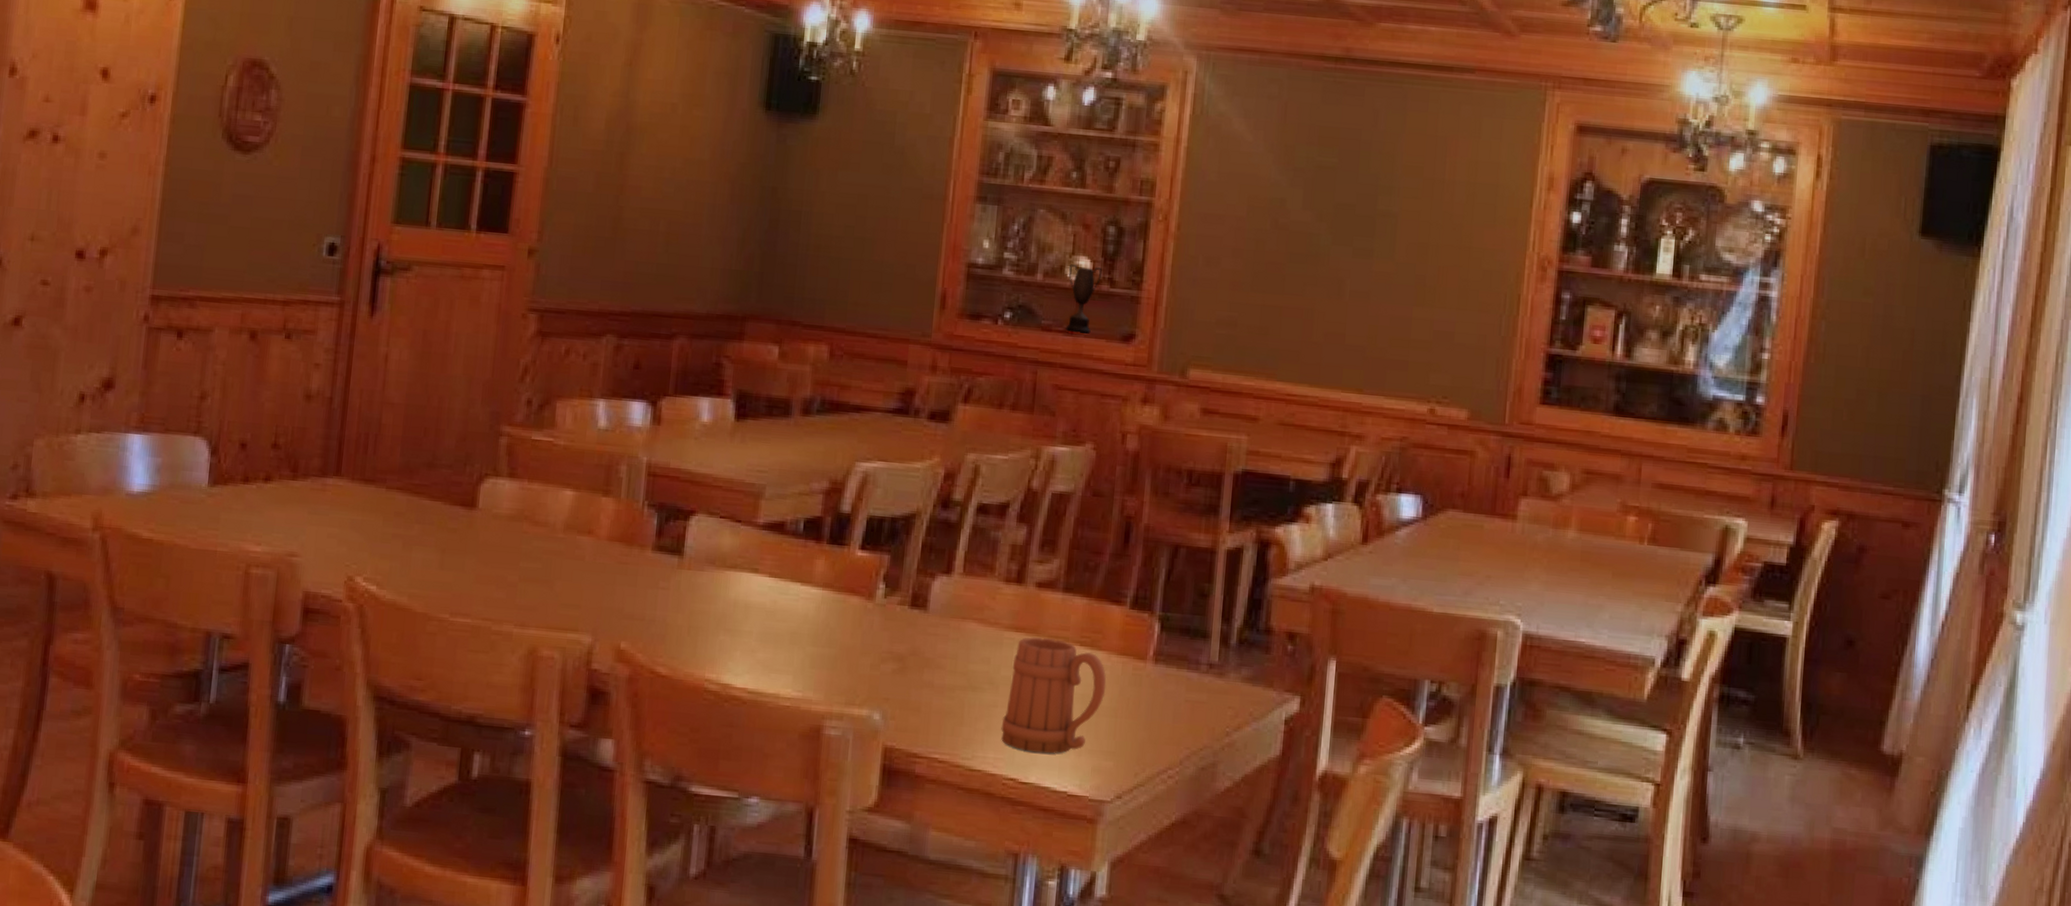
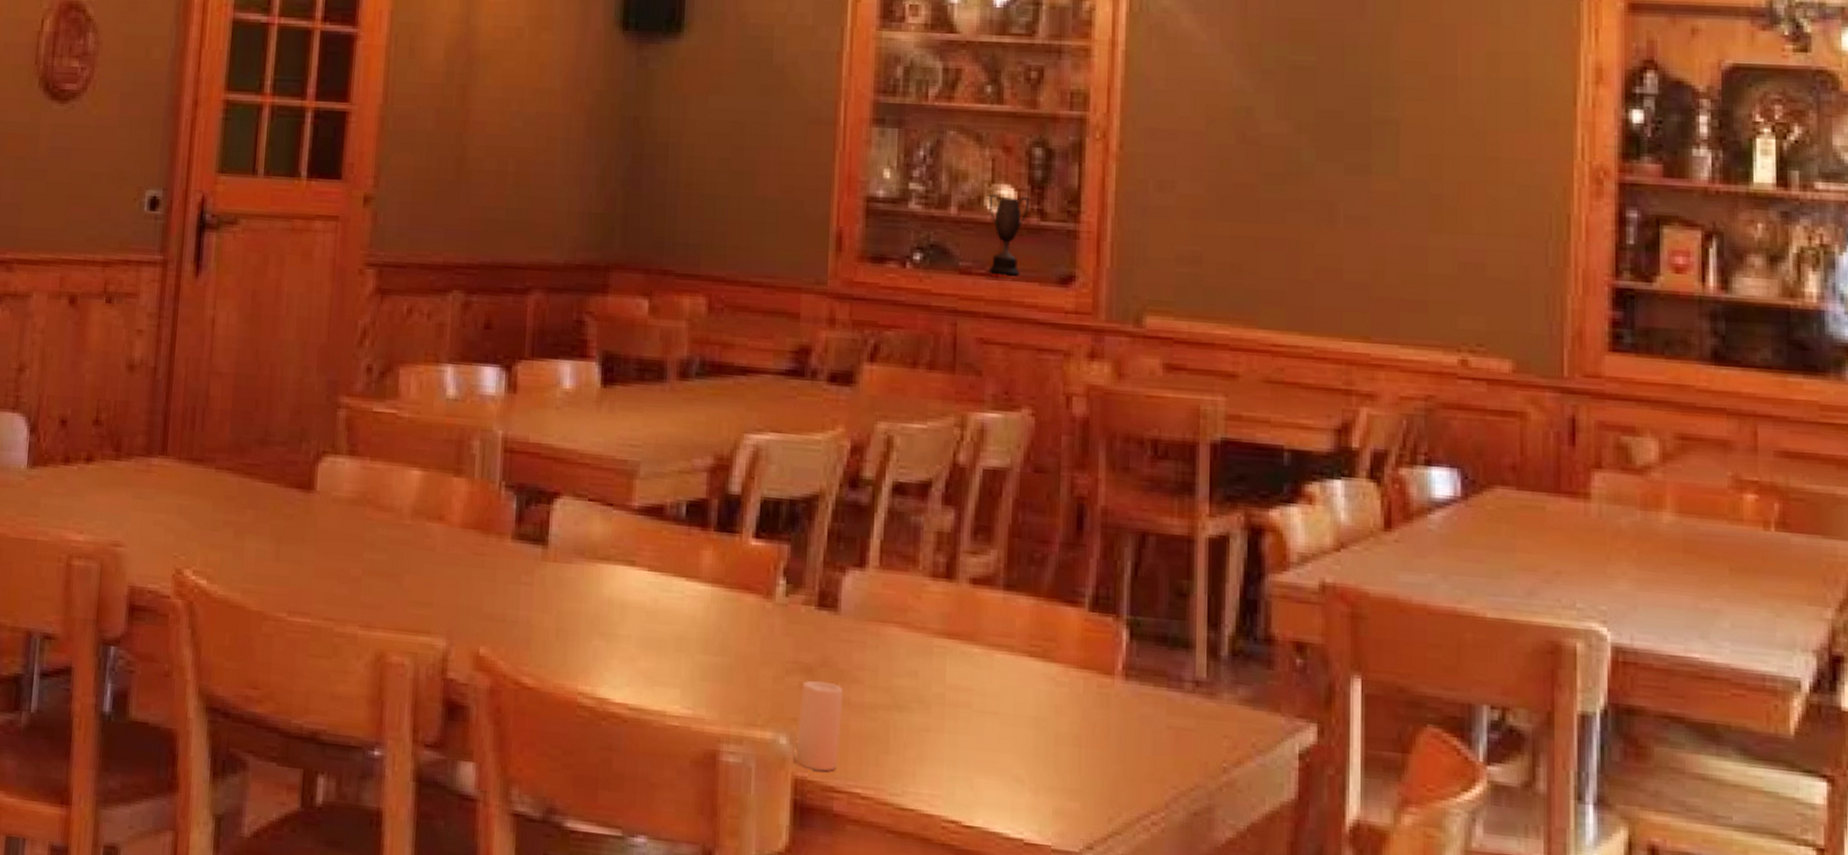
candle: none [885,667,928,742] -> present [794,680,843,772]
beer mug: present [1001,637,1107,754] -> none [936,645,1065,791]

